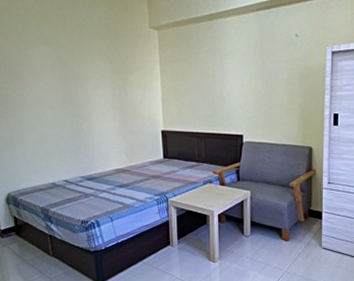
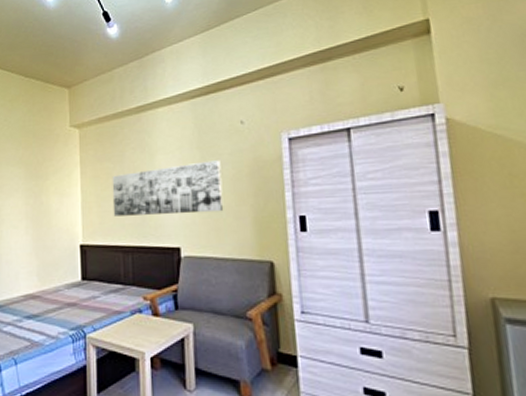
wall art: none [187,66,278,109] -> present [112,160,224,216]

